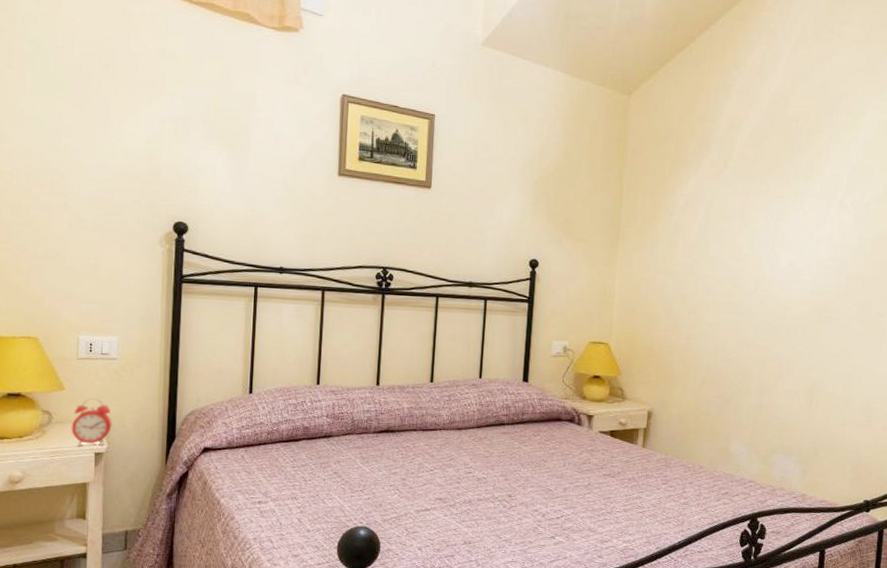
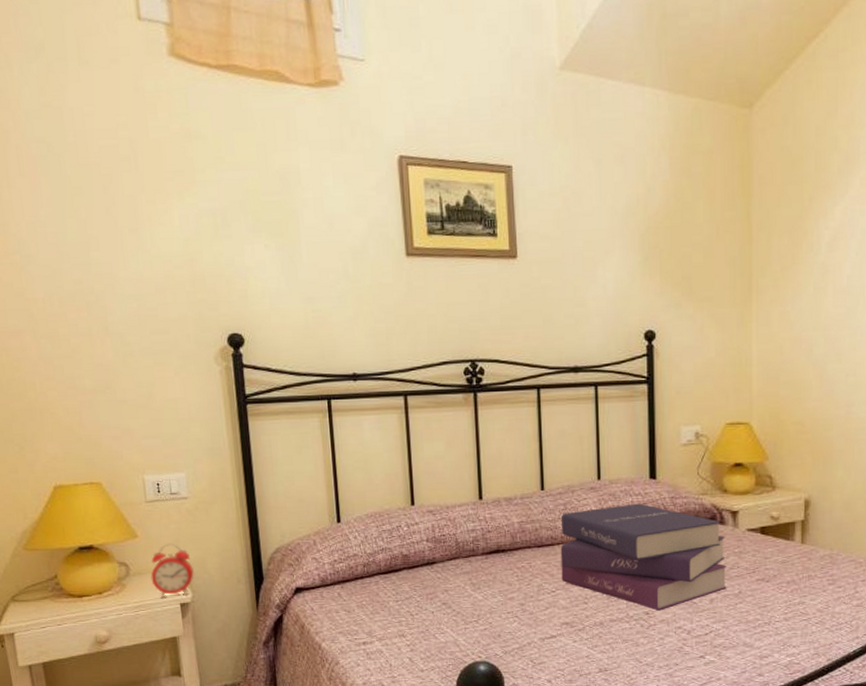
book: none [440,401,581,495] -> present [560,503,727,611]

